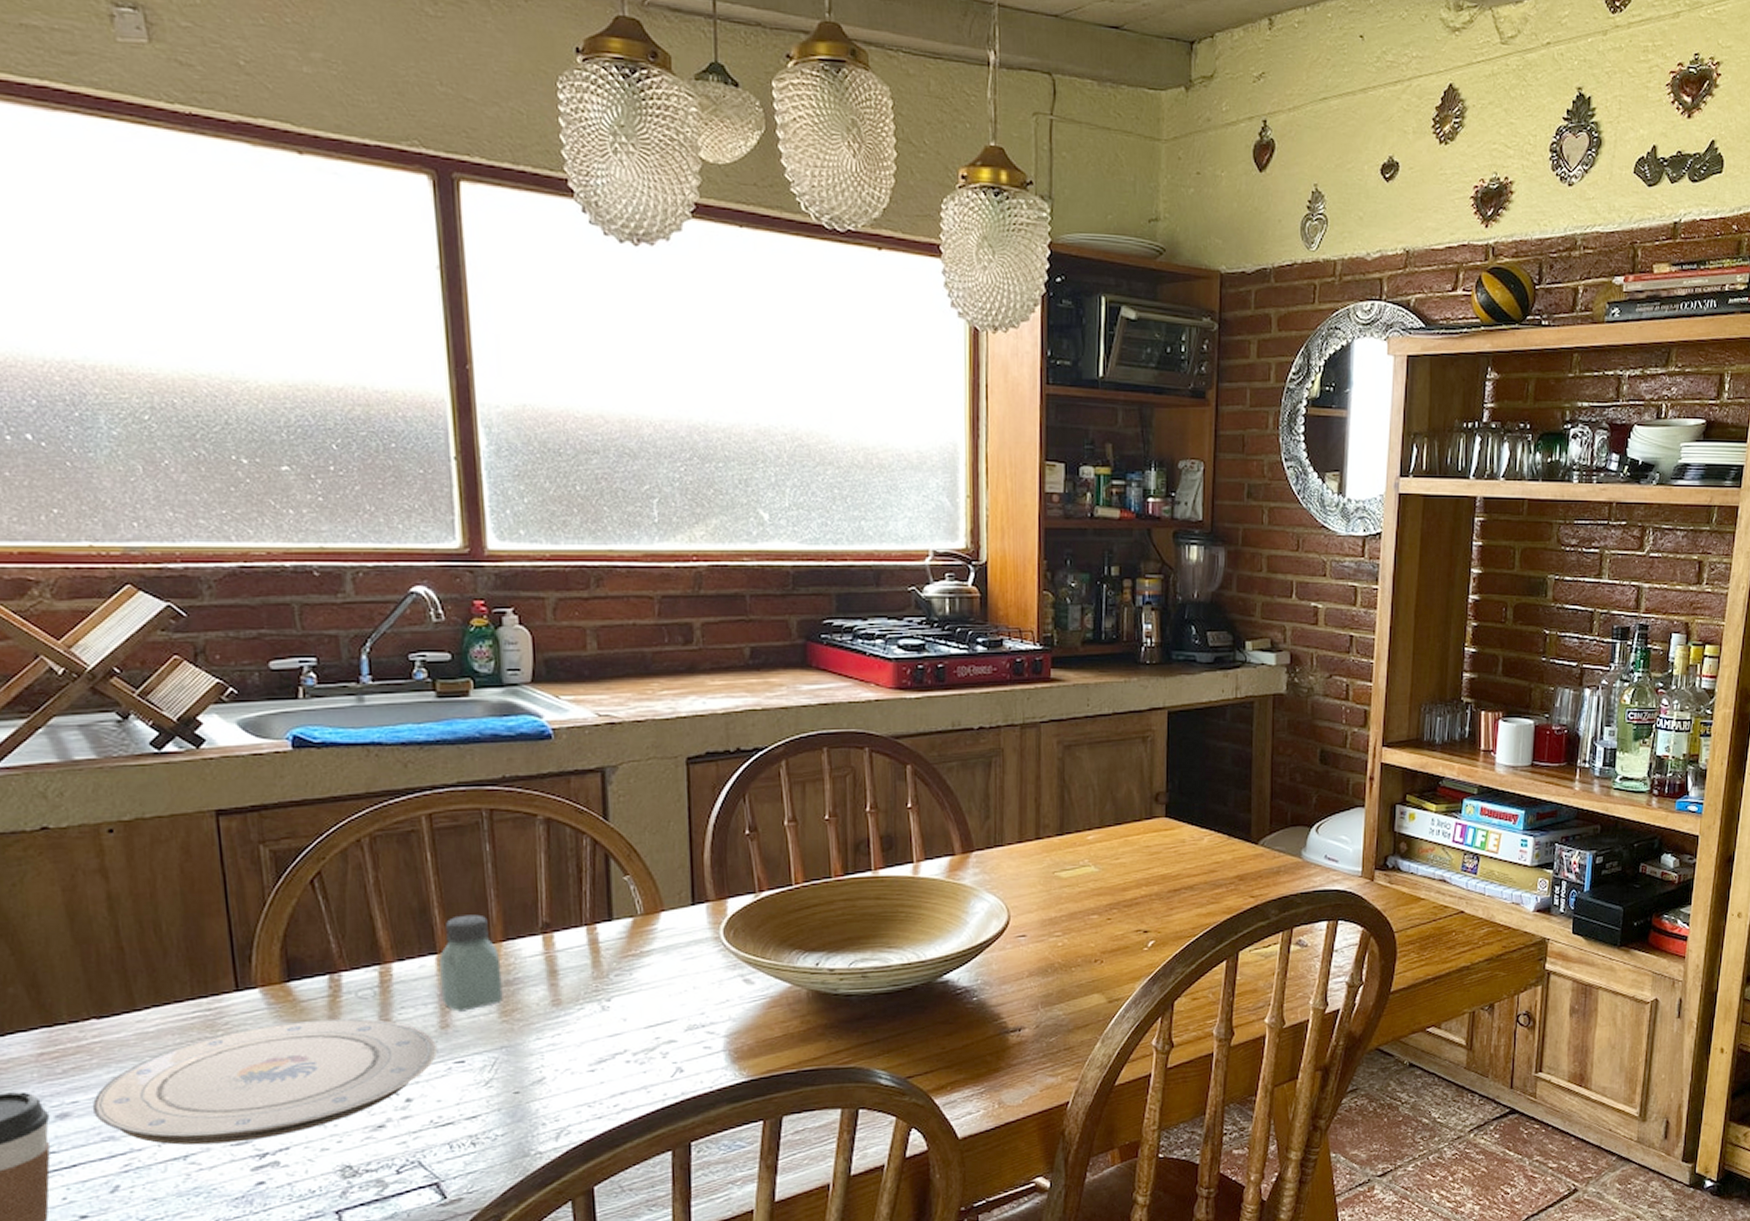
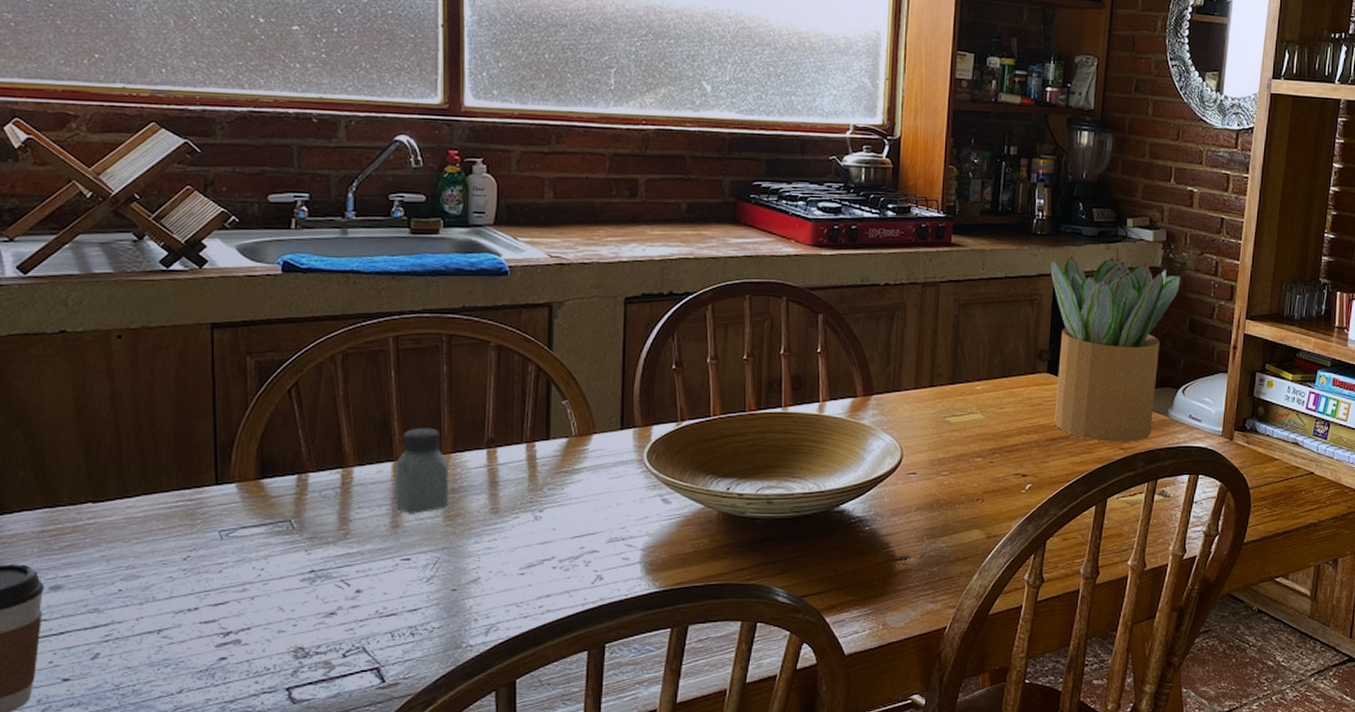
plate: present [92,1018,438,1145] -> none [82,514,388,621]
potted plant: none [1163,686,1308,890] -> present [1050,256,1180,442]

